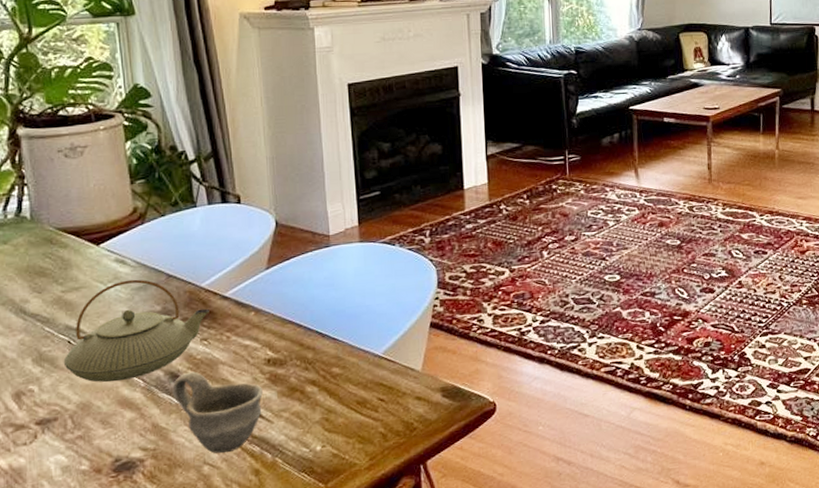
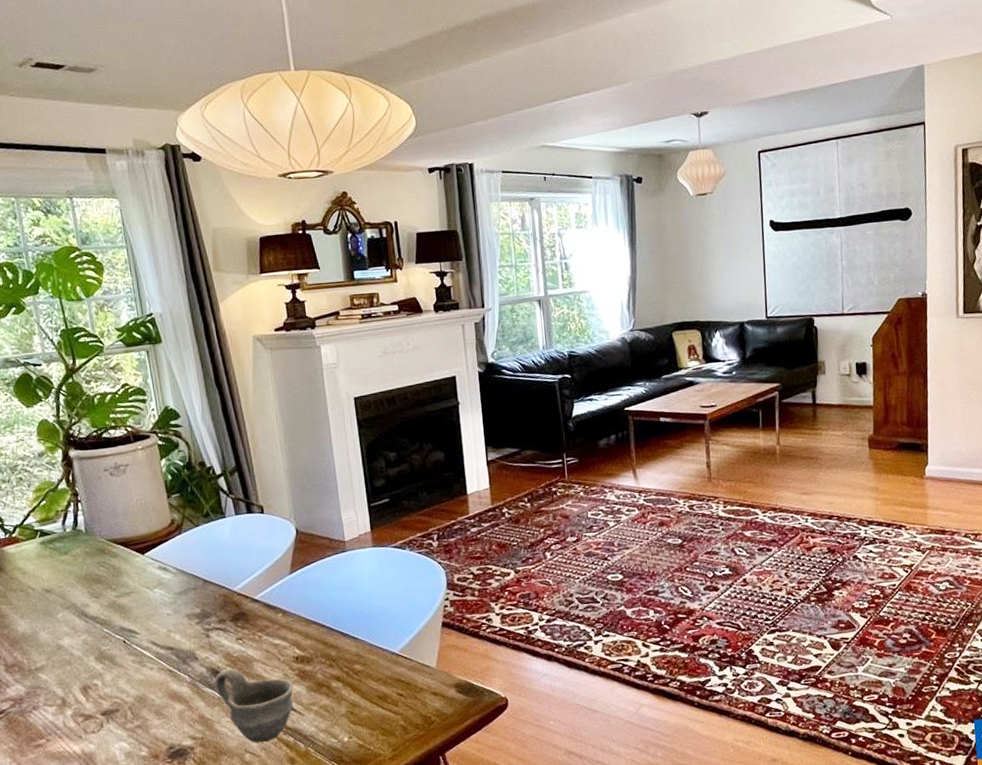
teapot: present [63,279,209,383] -> none [120,584,242,678]

